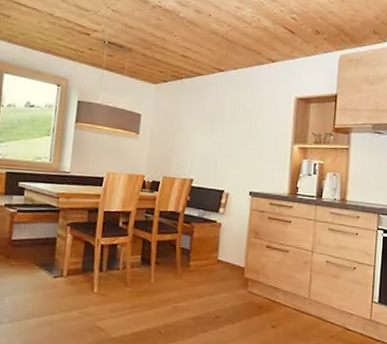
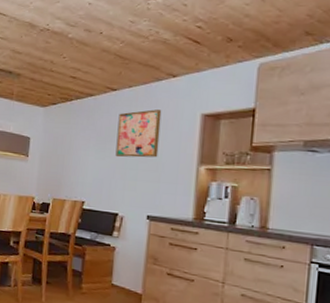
wall art: none [222,91,263,137] -> present [115,109,162,158]

